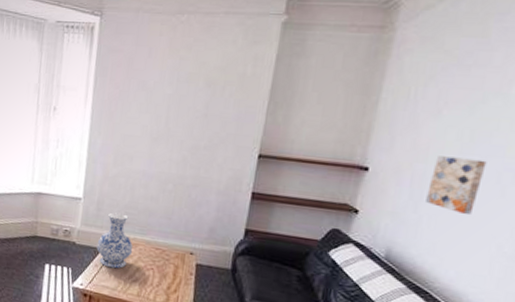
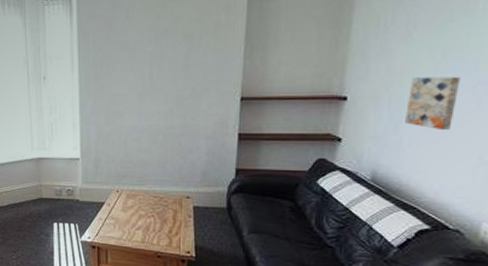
vase: present [96,212,133,269] -> none [99,168,133,220]

